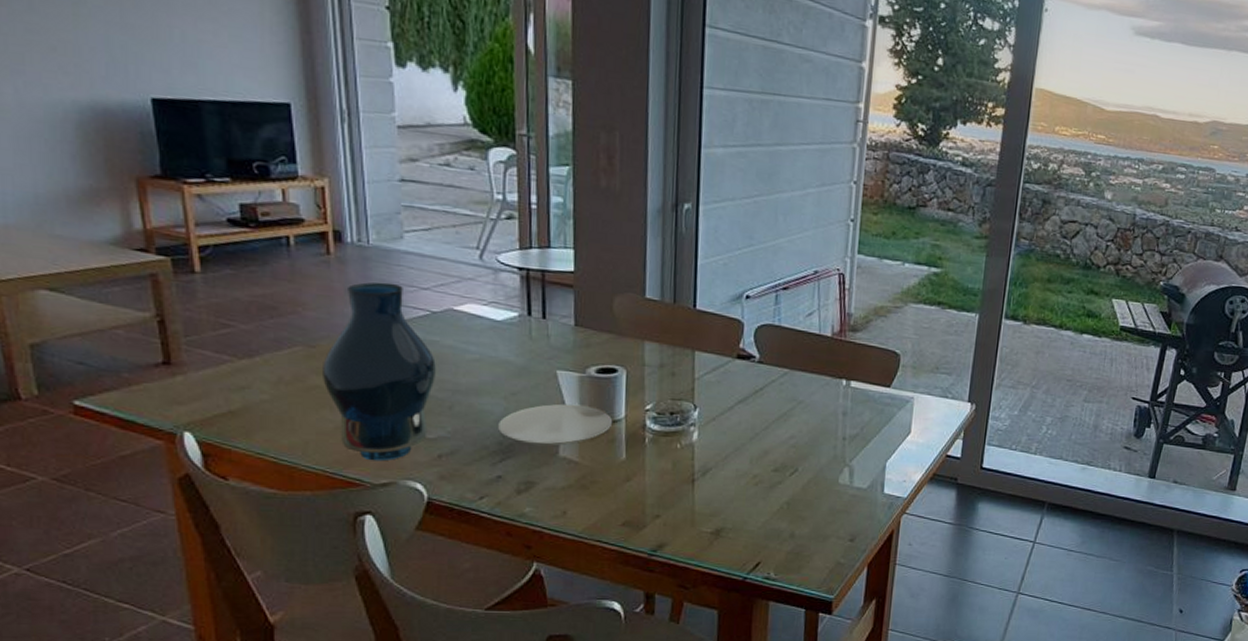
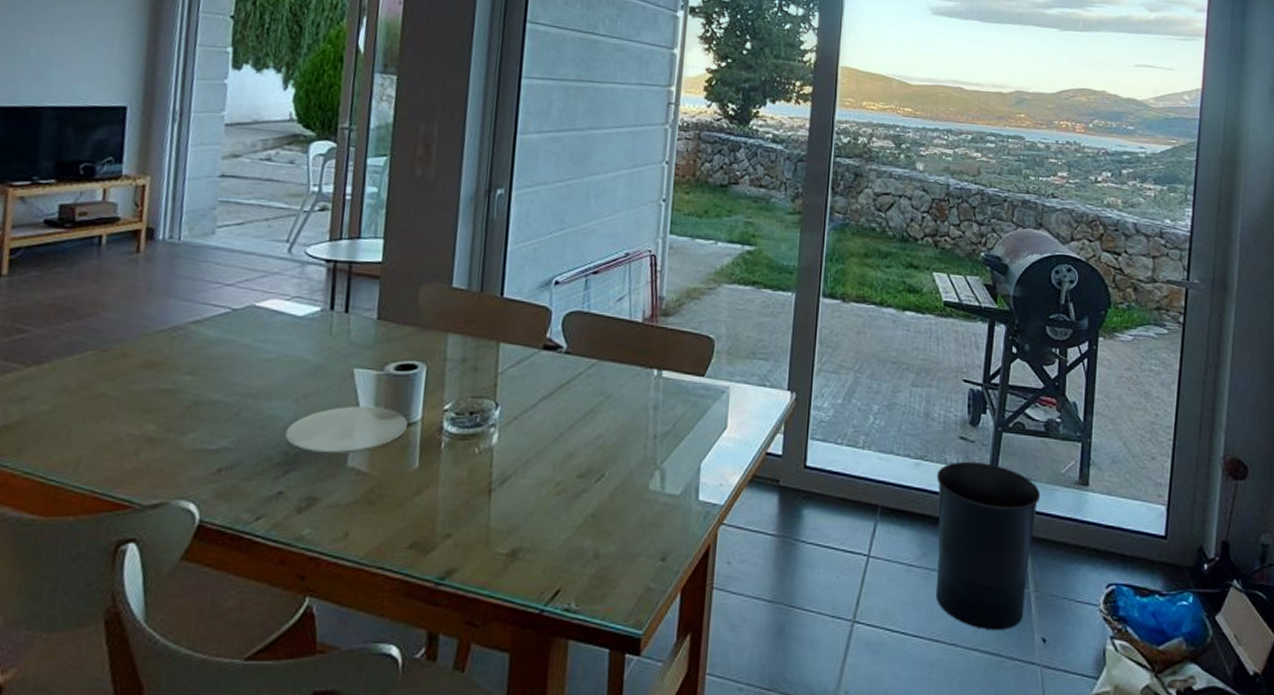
vase: present [321,281,436,461] -> none [109,279,230,478]
waste bin: none [1091,467,1192,602] -> present [935,461,1041,629]

